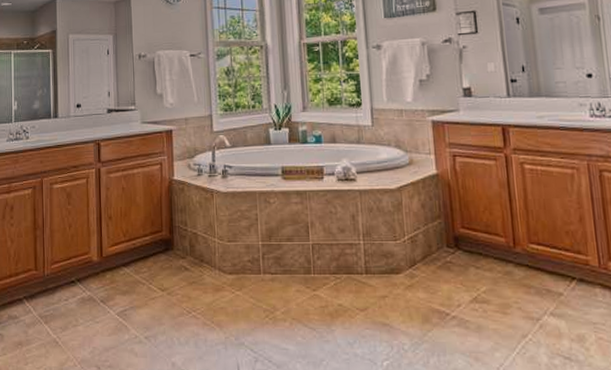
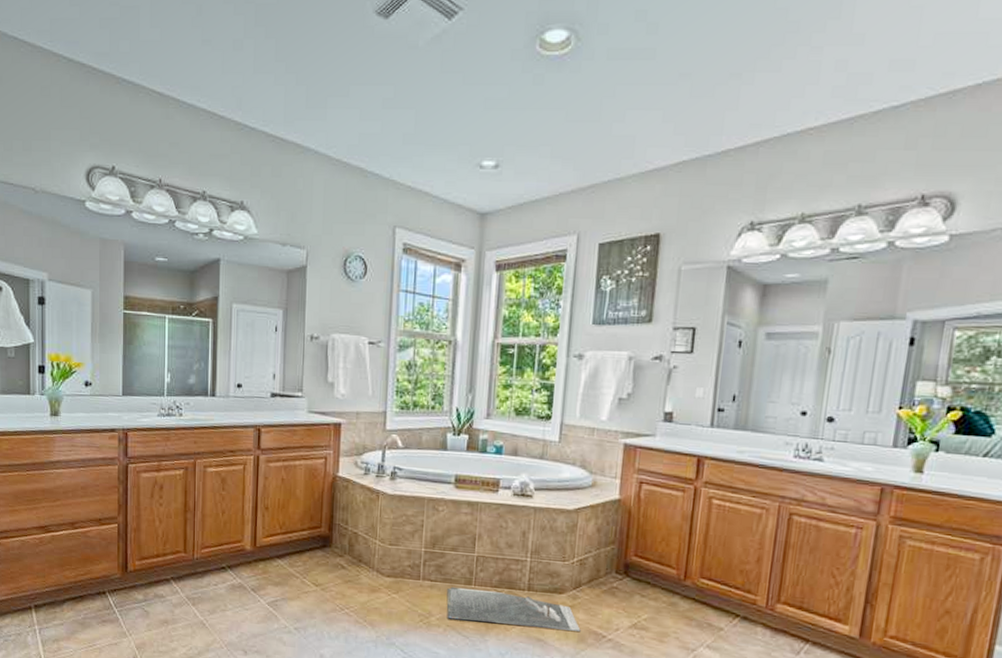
bath mat: none [288,277,424,312] -> present [446,586,581,631]

